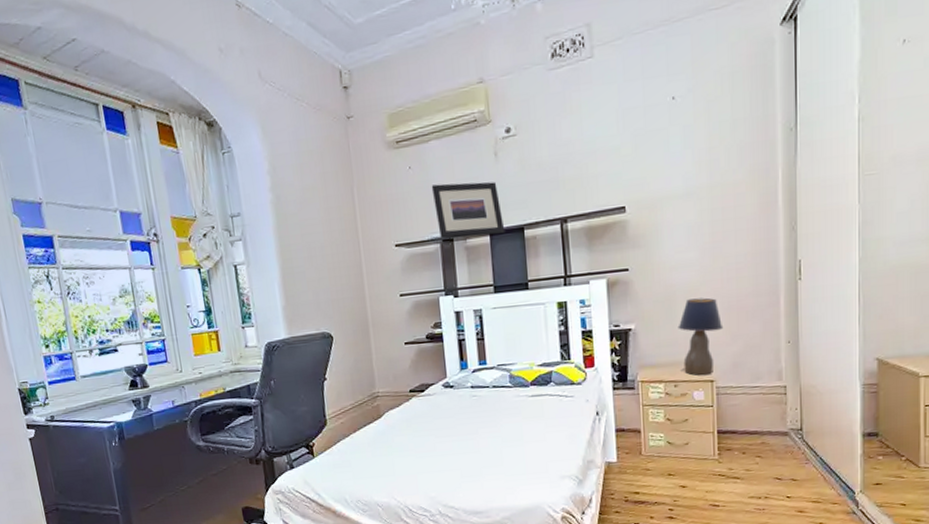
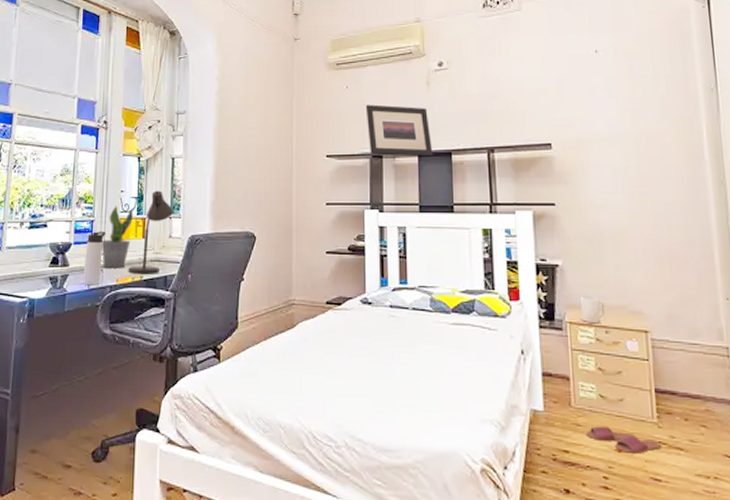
thermos bottle: none [161,349,184,404] -> present [83,231,107,286]
potted plant: none [177,321,207,385] -> present [101,205,133,268]
desk lamp: none [209,301,246,387] -> present [128,190,174,274]
mug: none [650,354,675,380] -> present [579,295,606,324]
slippers: none [655,467,721,487] -> present [587,426,662,454]
table lamp: present [678,297,724,376] -> none [607,241,656,325]

